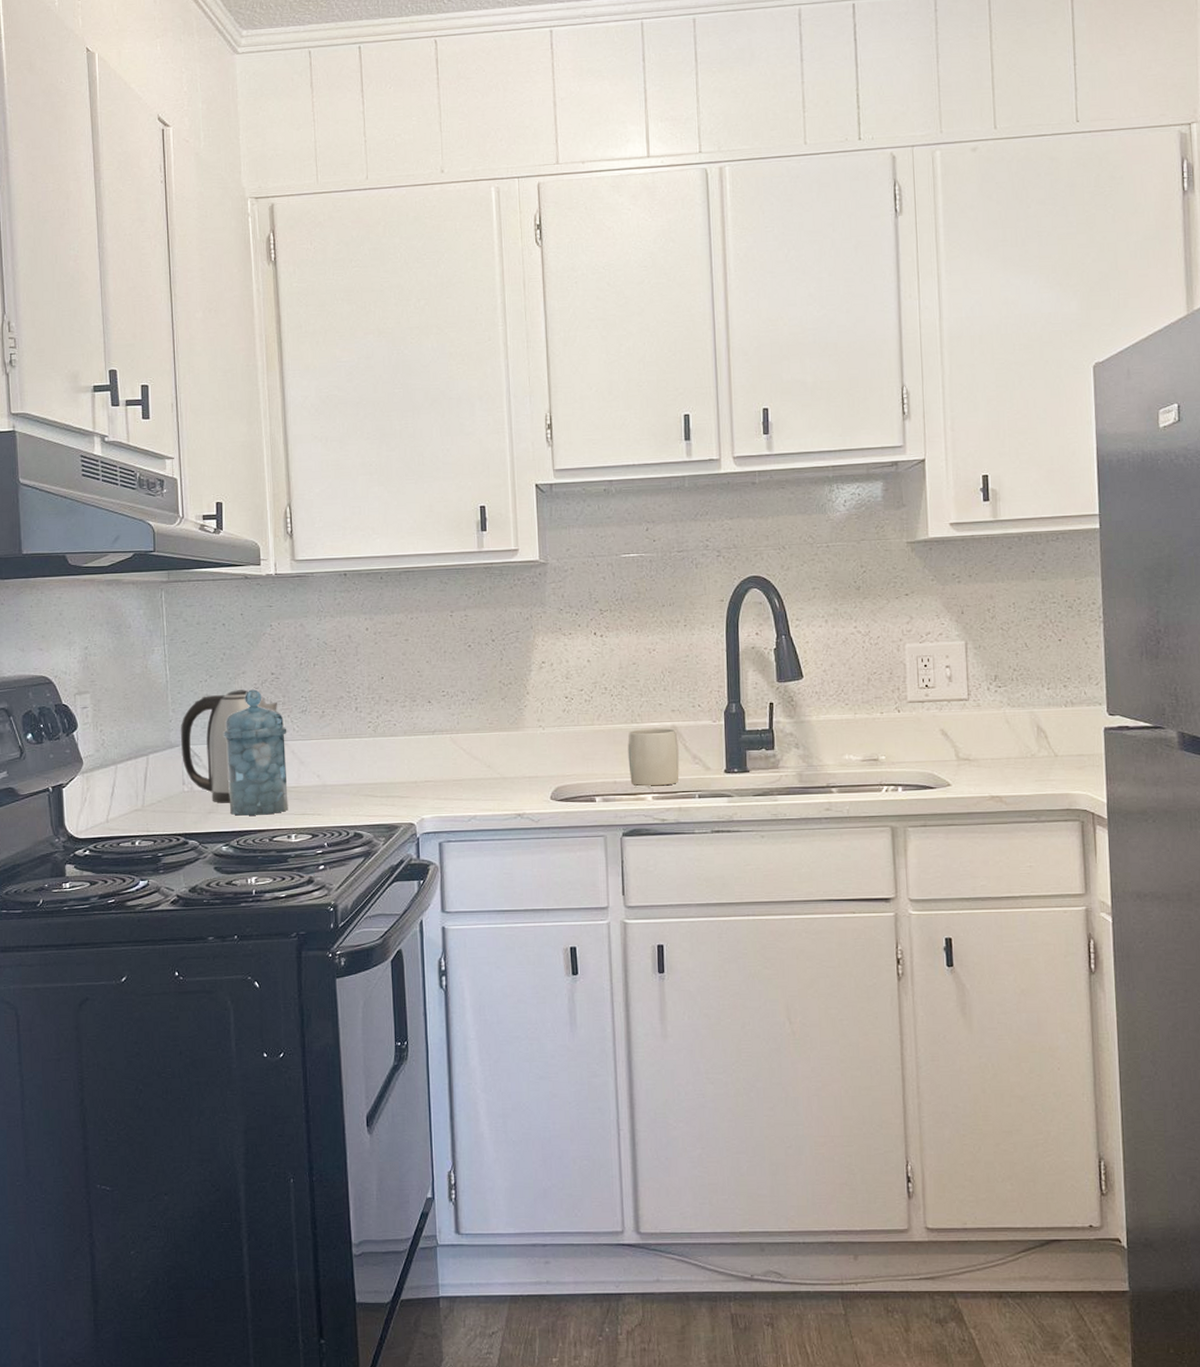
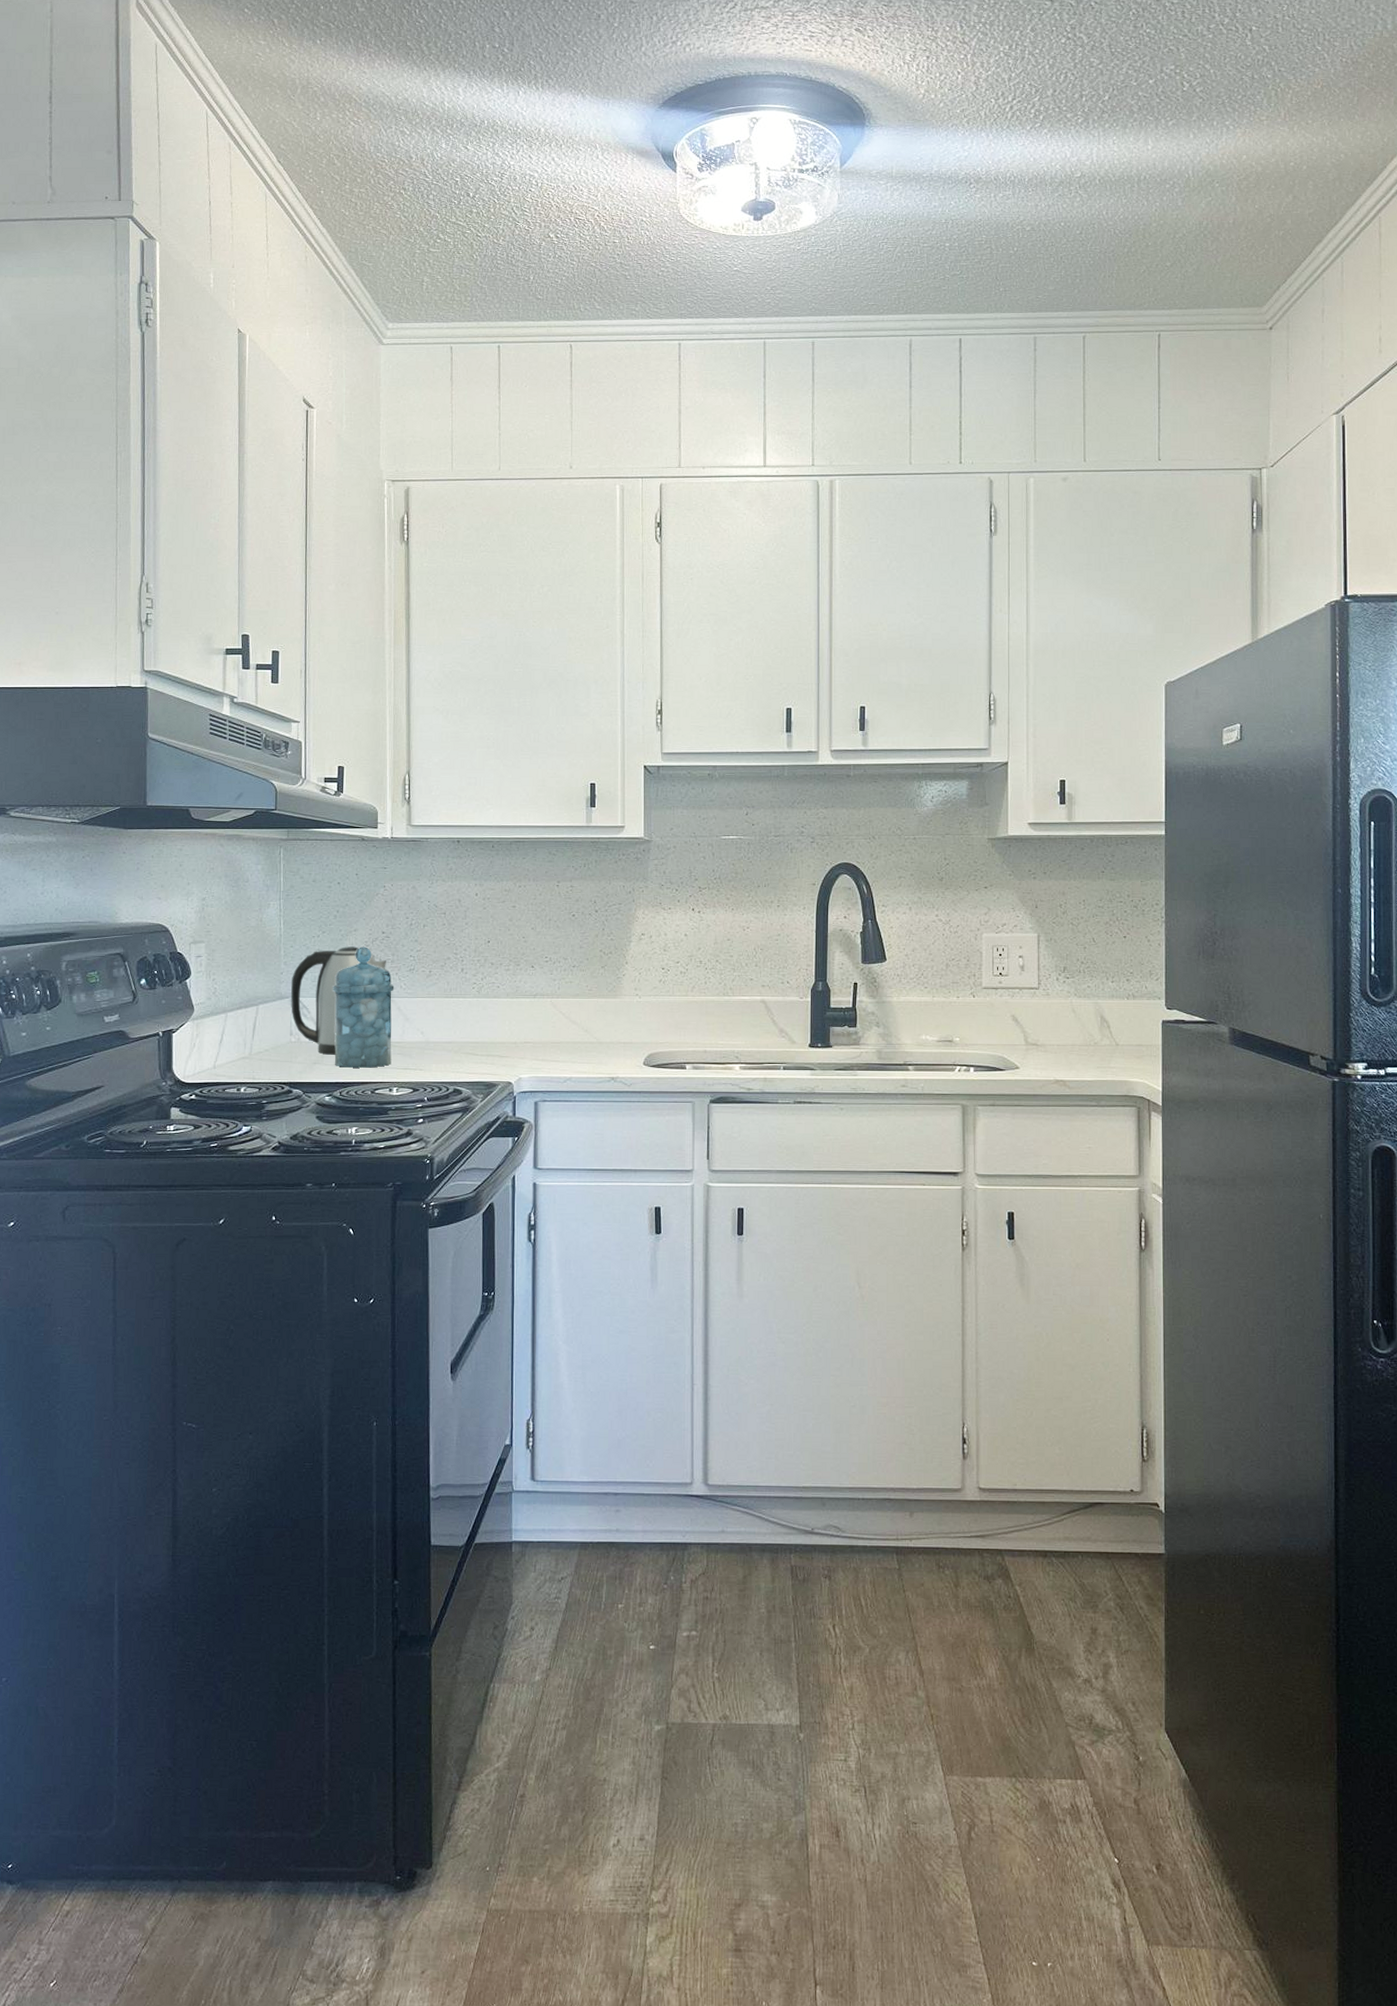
mug: present [627,728,680,787] -> none [719,1002,768,1057]

